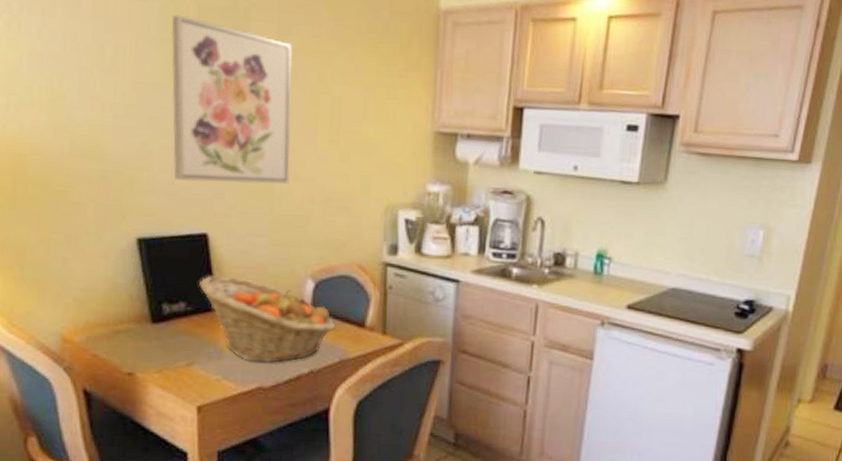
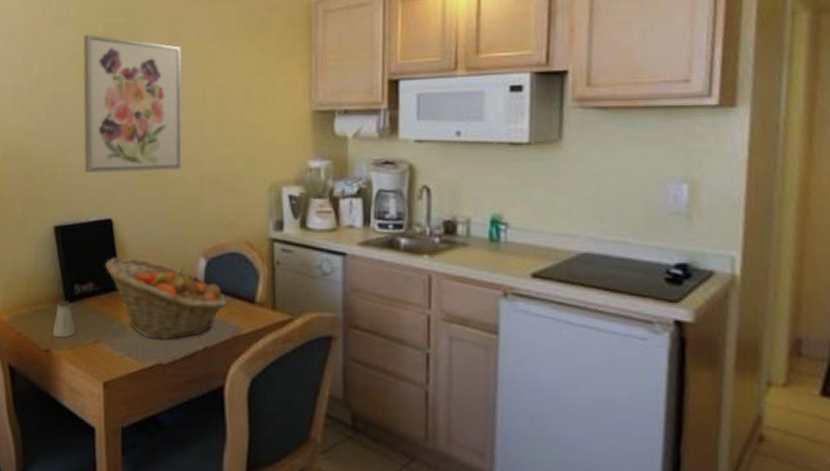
saltshaker: none [136,321,165,361] -> present [52,301,76,338]

